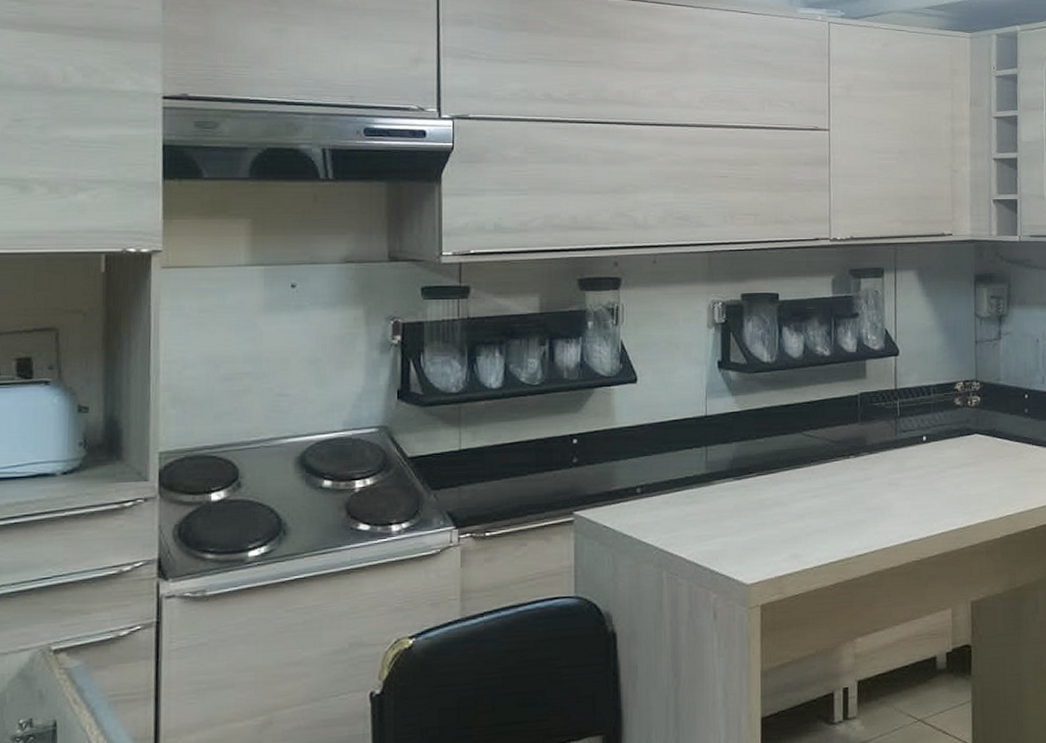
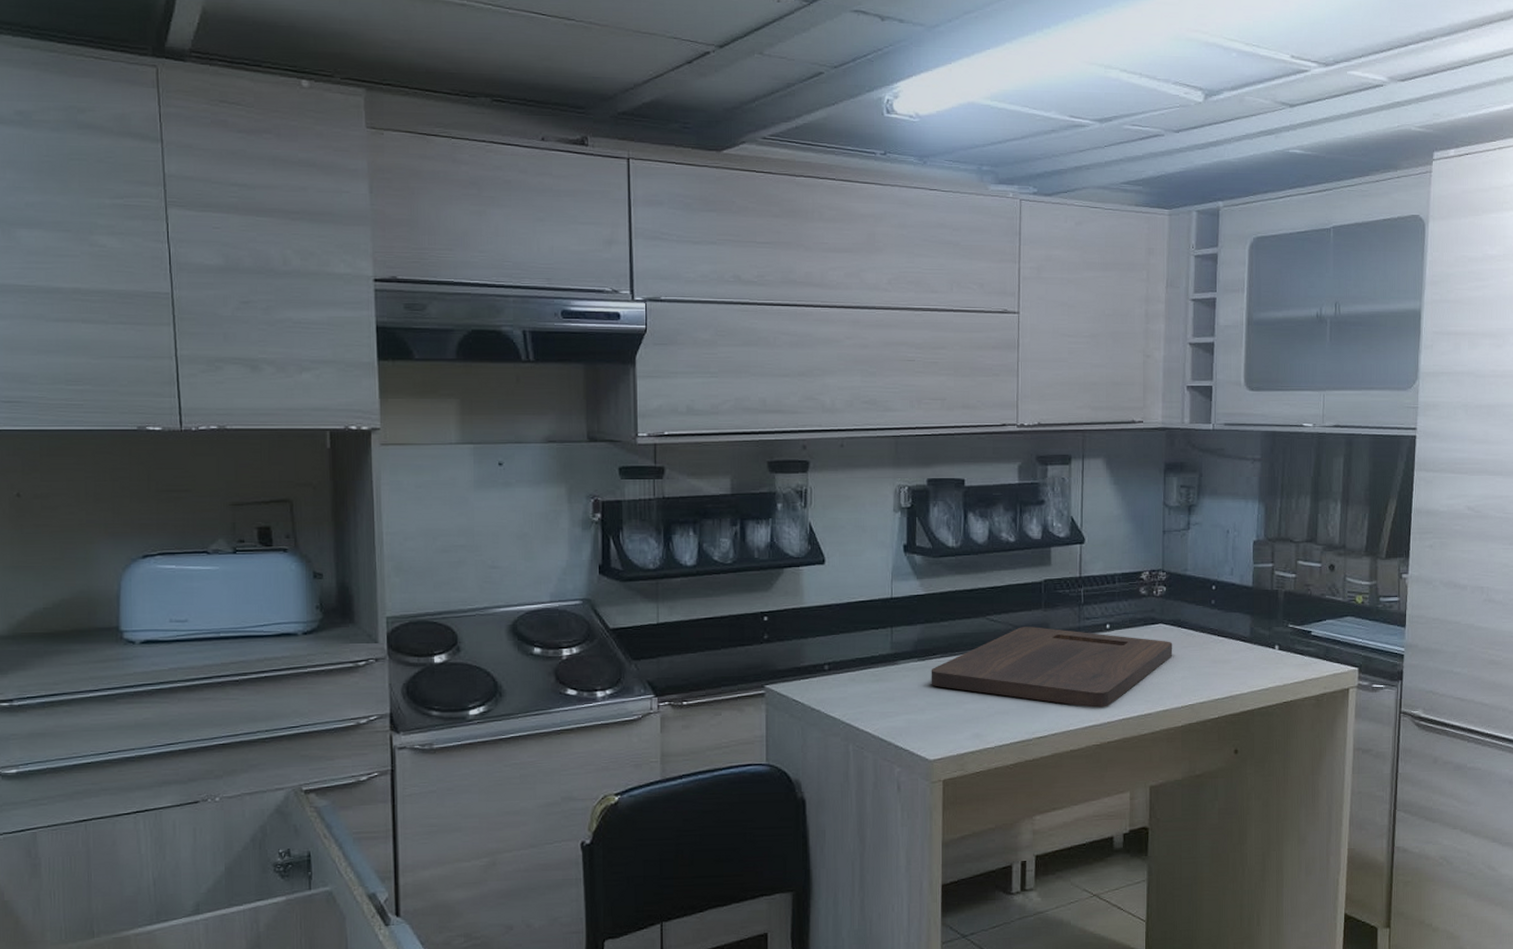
cutting board: none [747,441,989,523] -> present [931,627,1173,708]

